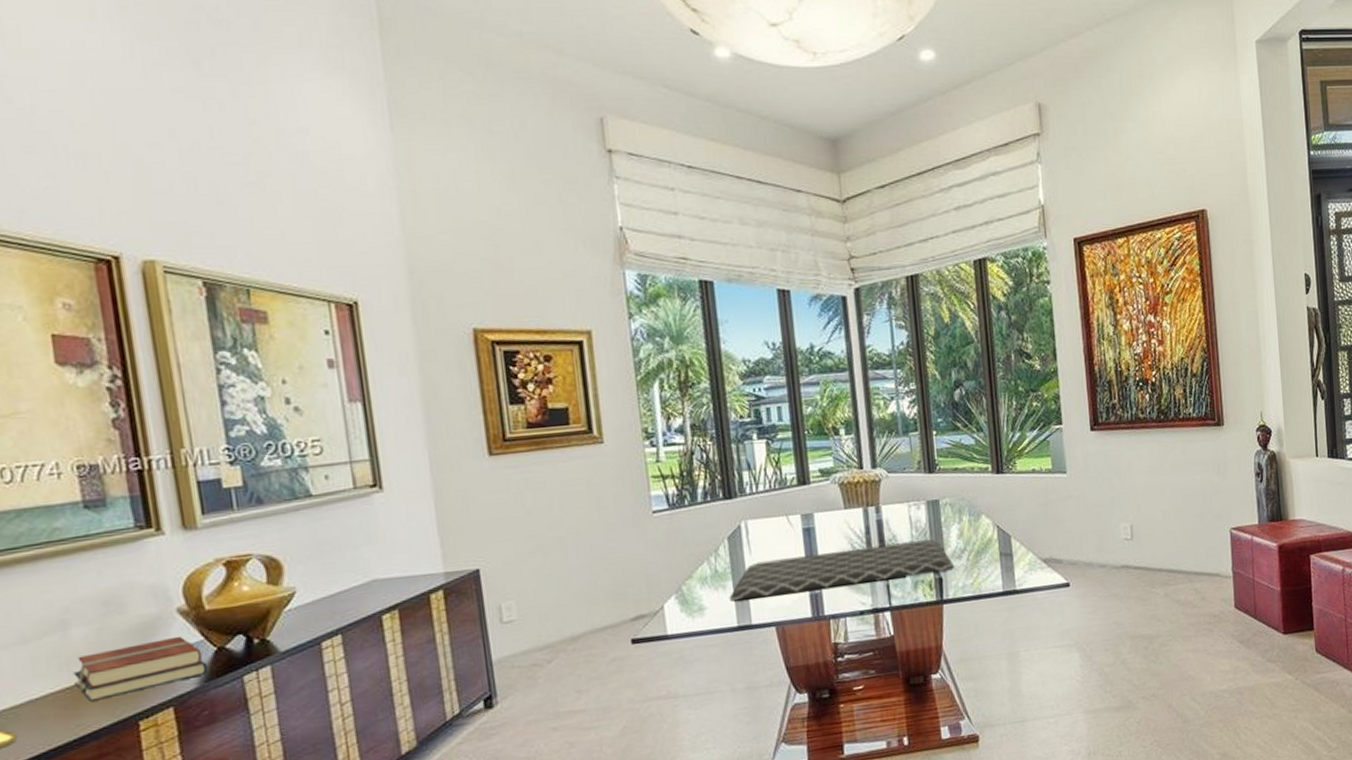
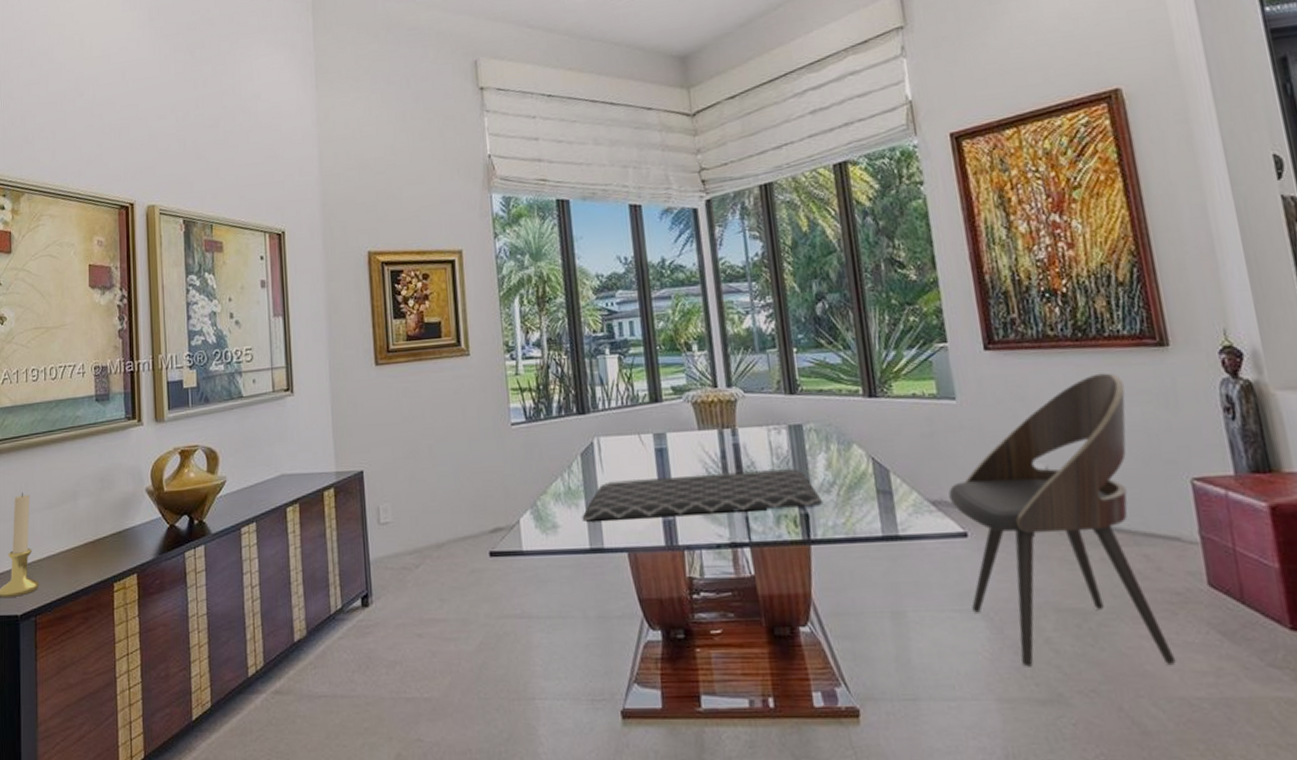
books: present [73,636,208,701] -> none [77,512,162,561]
dining chair: none [1057,448,1210,684] -> present [948,373,1176,667]

